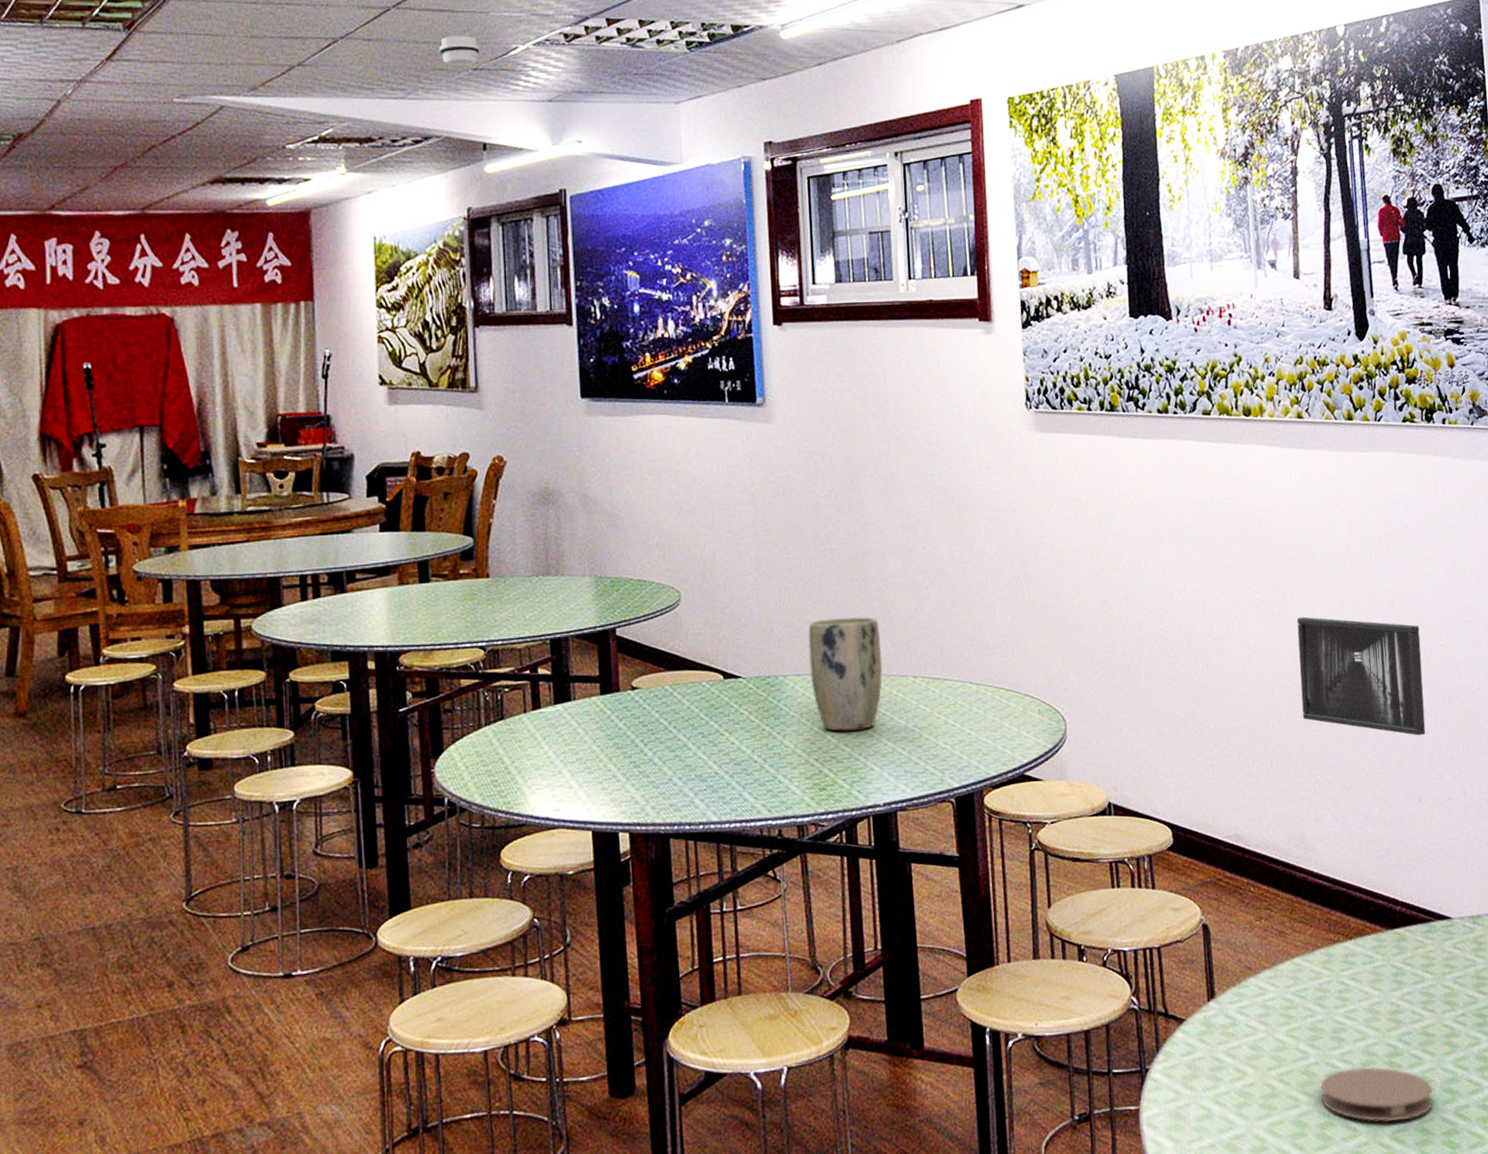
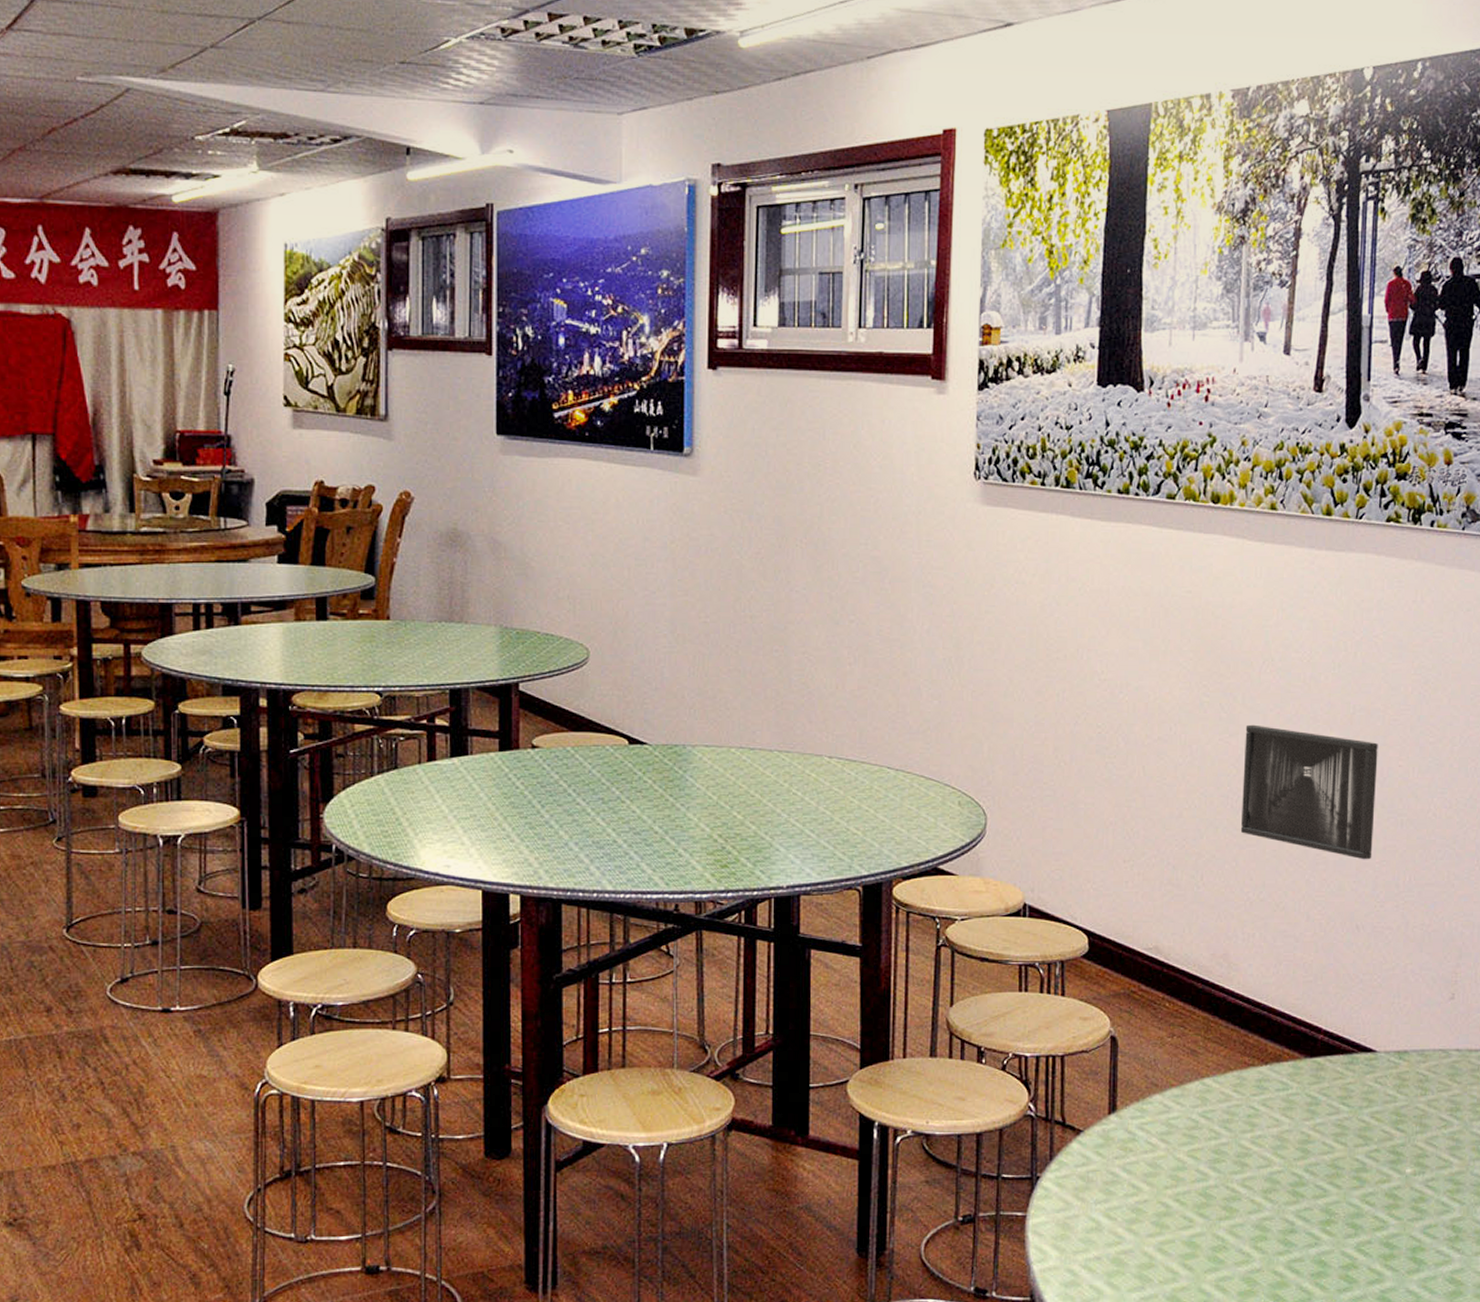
smoke detector: present [439,35,480,66] -> none [364,23,408,58]
plant pot: present [808,616,883,731] -> none [720,688,797,808]
coaster: present [1320,1067,1433,1122] -> none [1217,1193,1334,1251]

